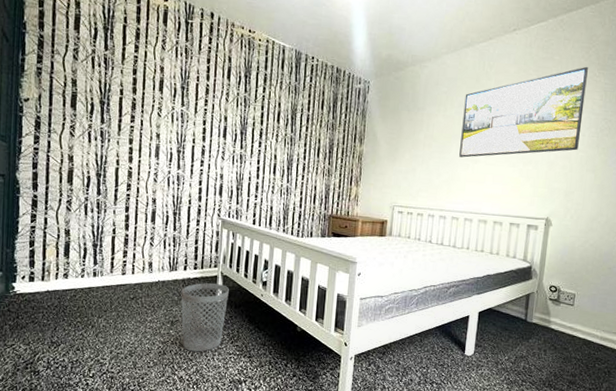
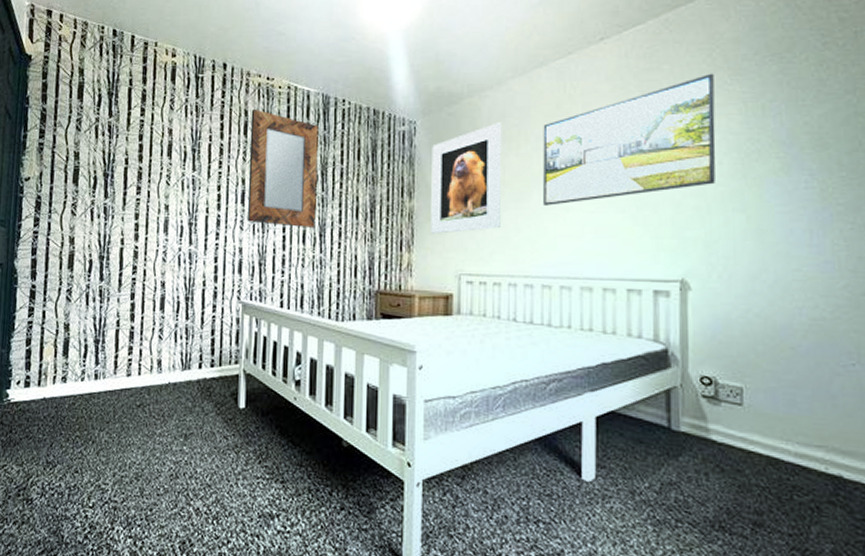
wastebasket: present [181,283,229,352] -> none [195,384,254,475]
home mirror: none [227,56,291,163] -> present [247,108,319,229]
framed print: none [374,88,435,174] -> present [431,122,502,234]

